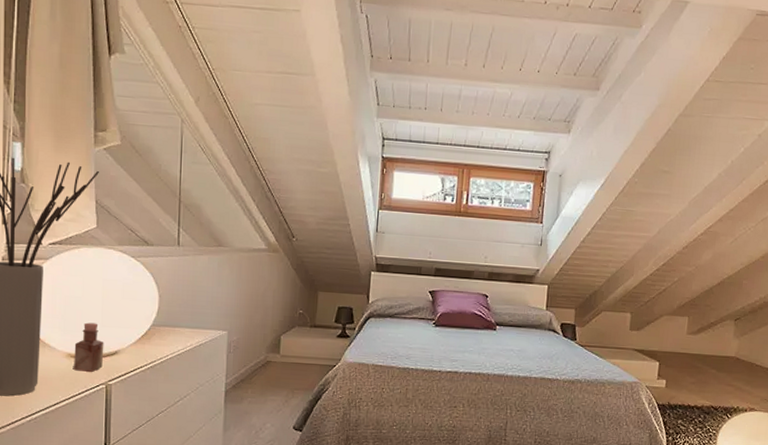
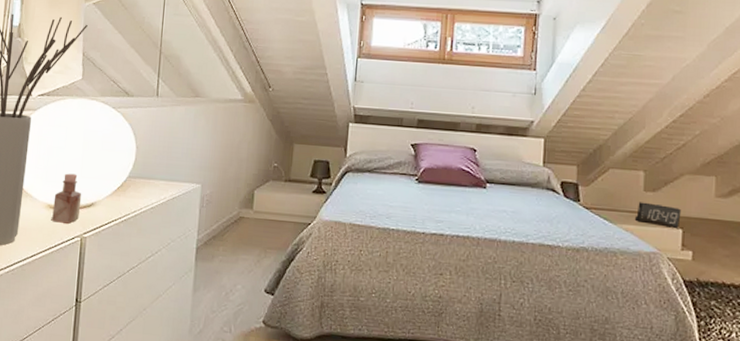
alarm clock: none [621,339,659,362] -> present [634,202,682,230]

